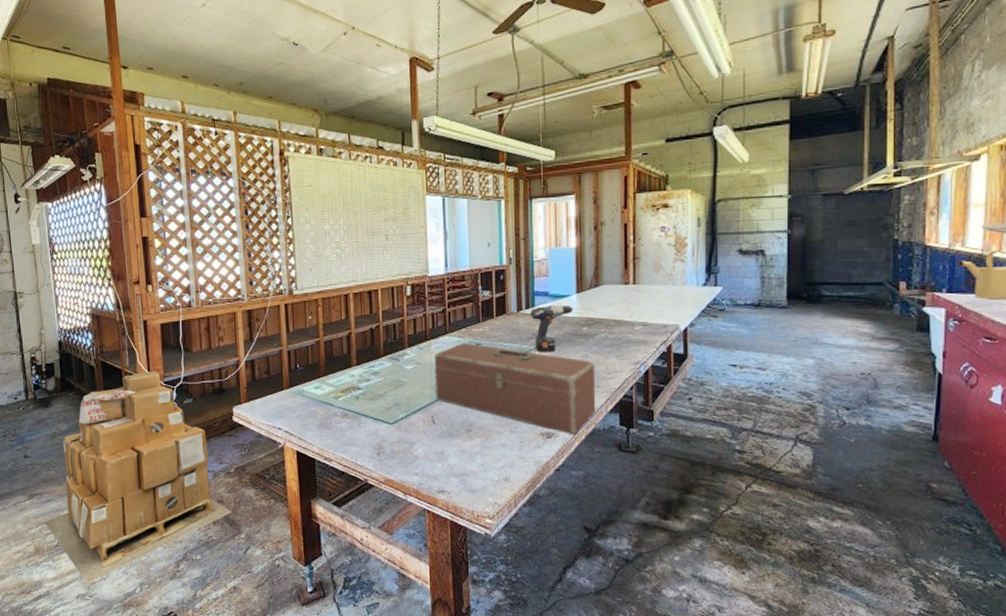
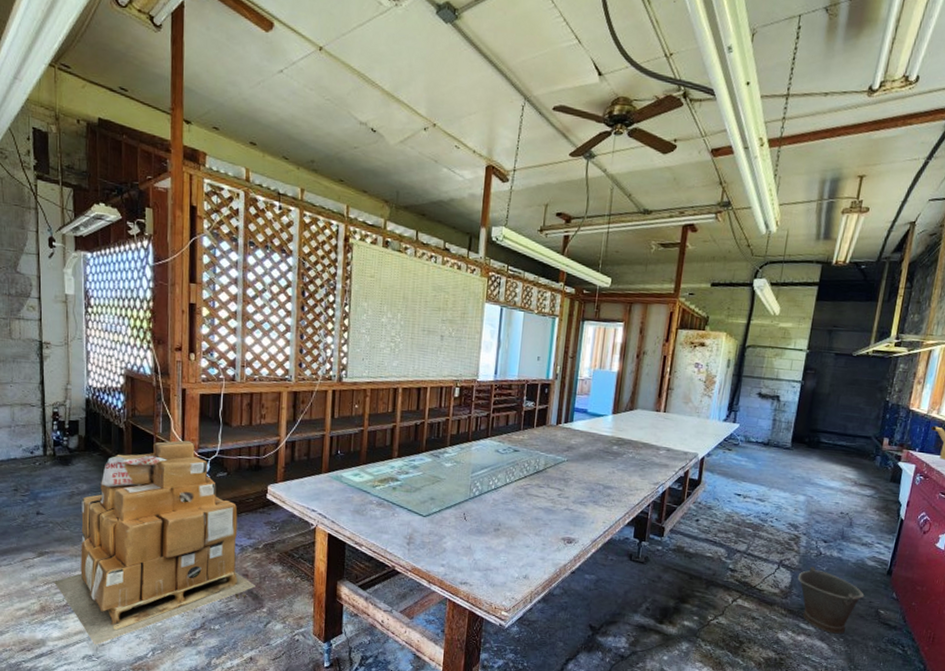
toolbox: present [435,343,596,435] -> none [470,448,620,543]
power drill: present [530,305,573,352] -> none [567,422,607,466]
bucket: none [821,439,908,516] -> present [797,566,865,634]

